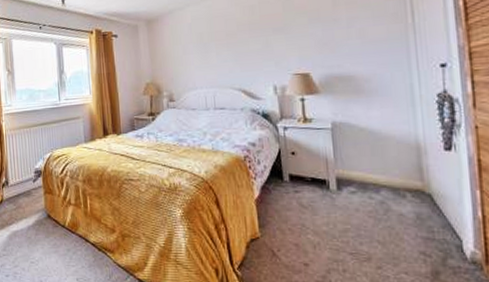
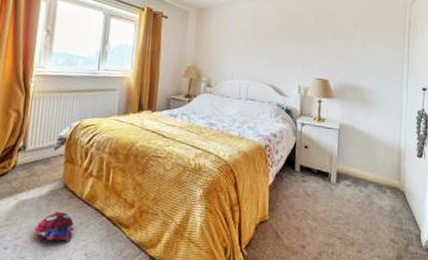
plush toy: none [28,239,64,268] -> present [34,211,75,242]

